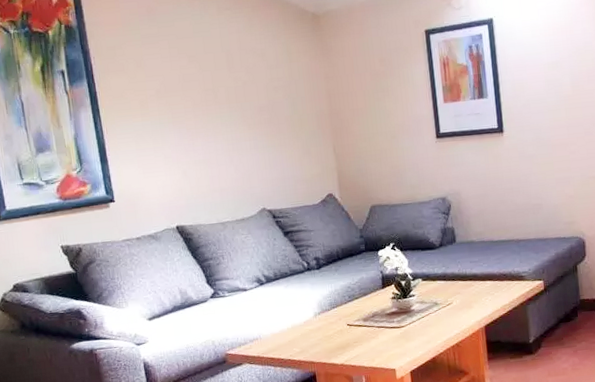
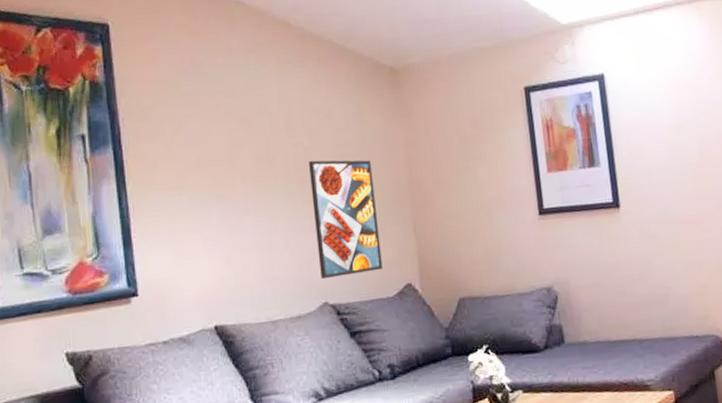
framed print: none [247,92,309,189] -> present [309,160,383,279]

